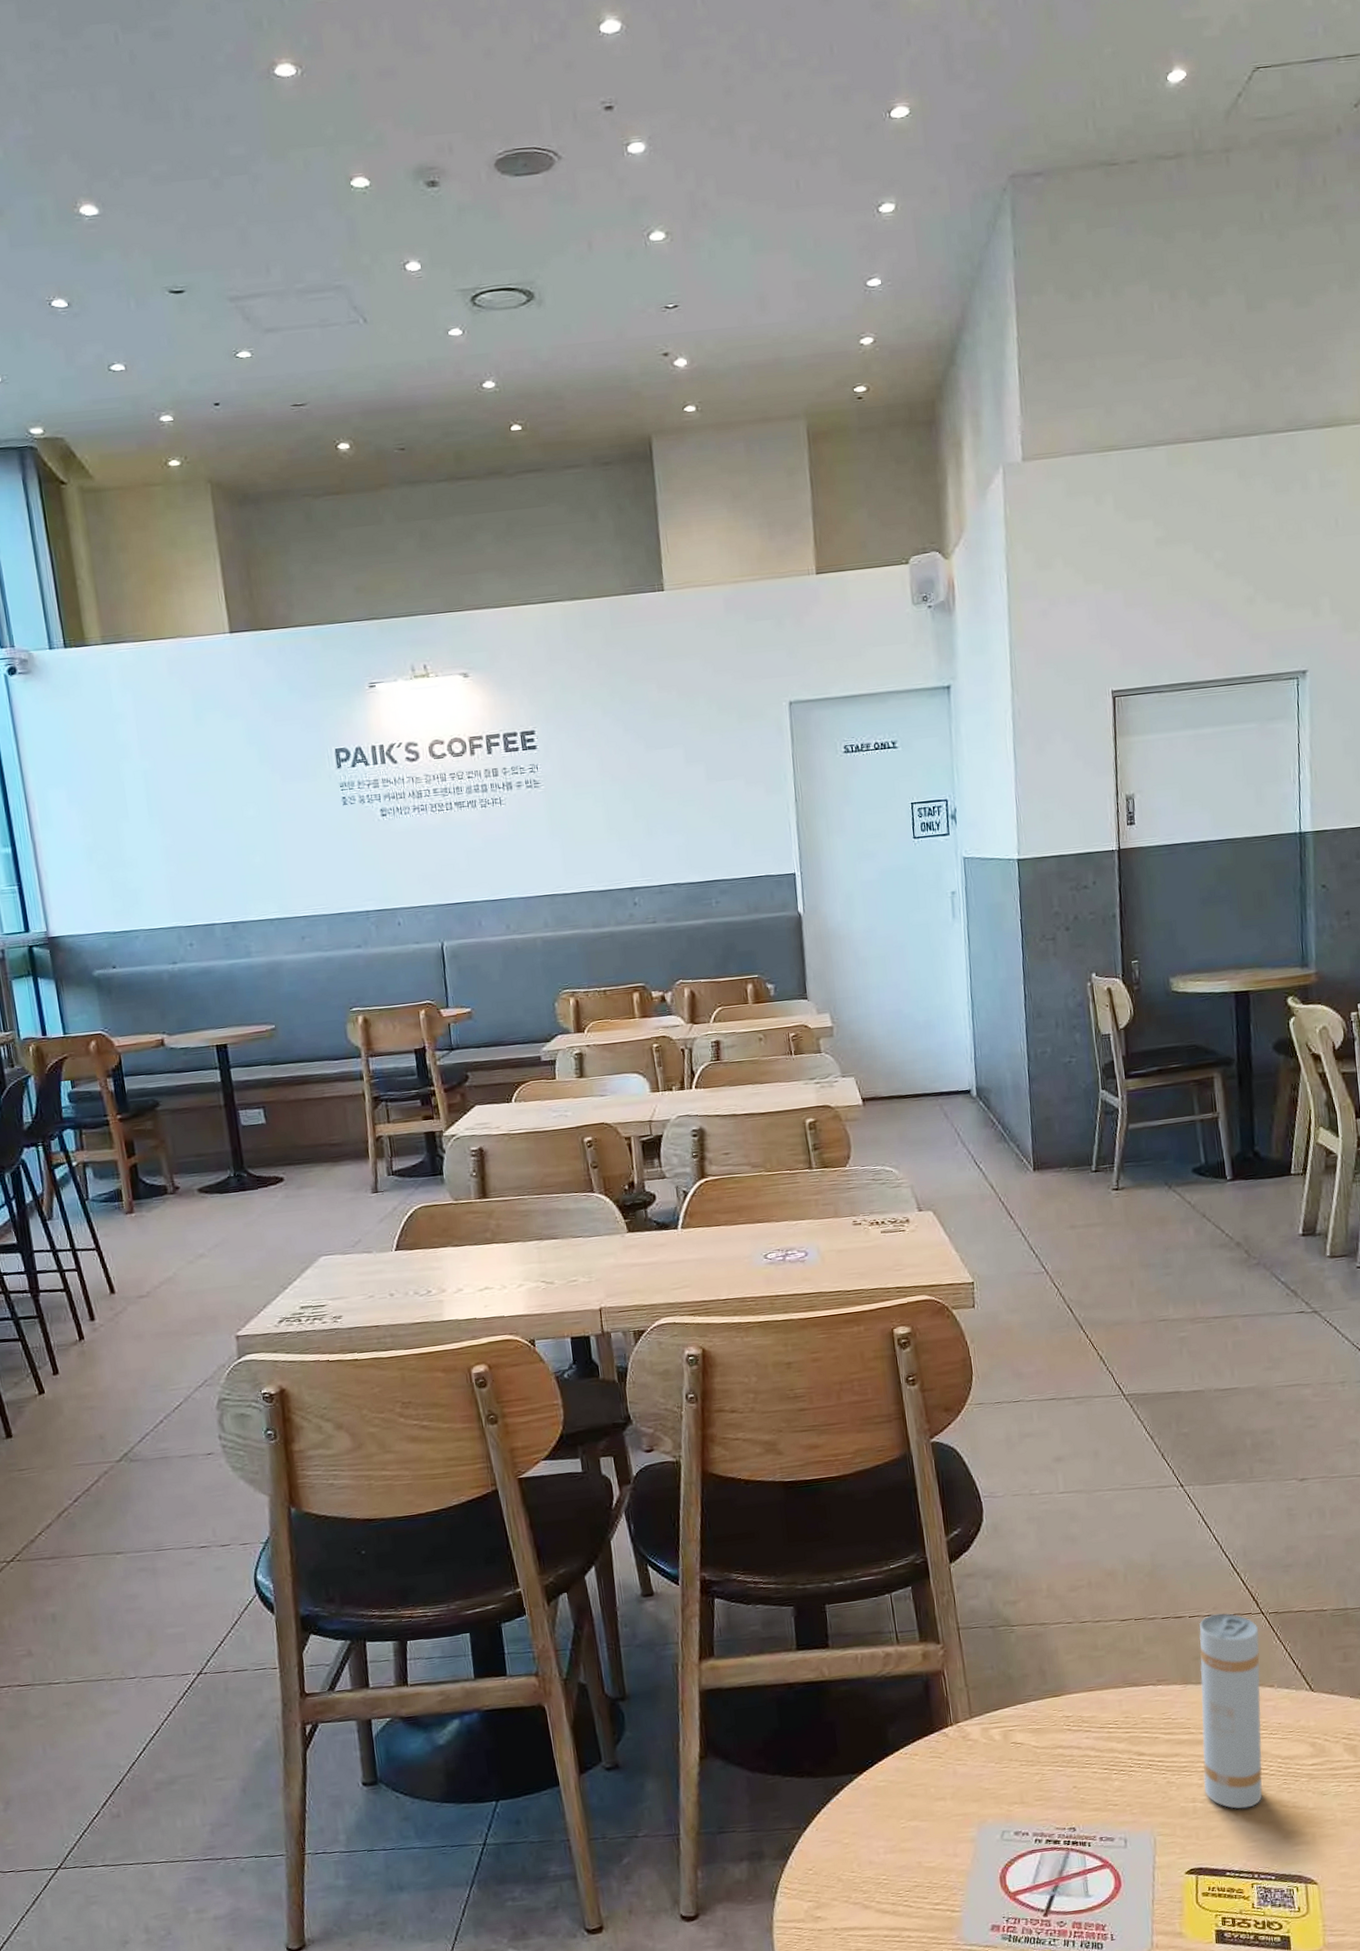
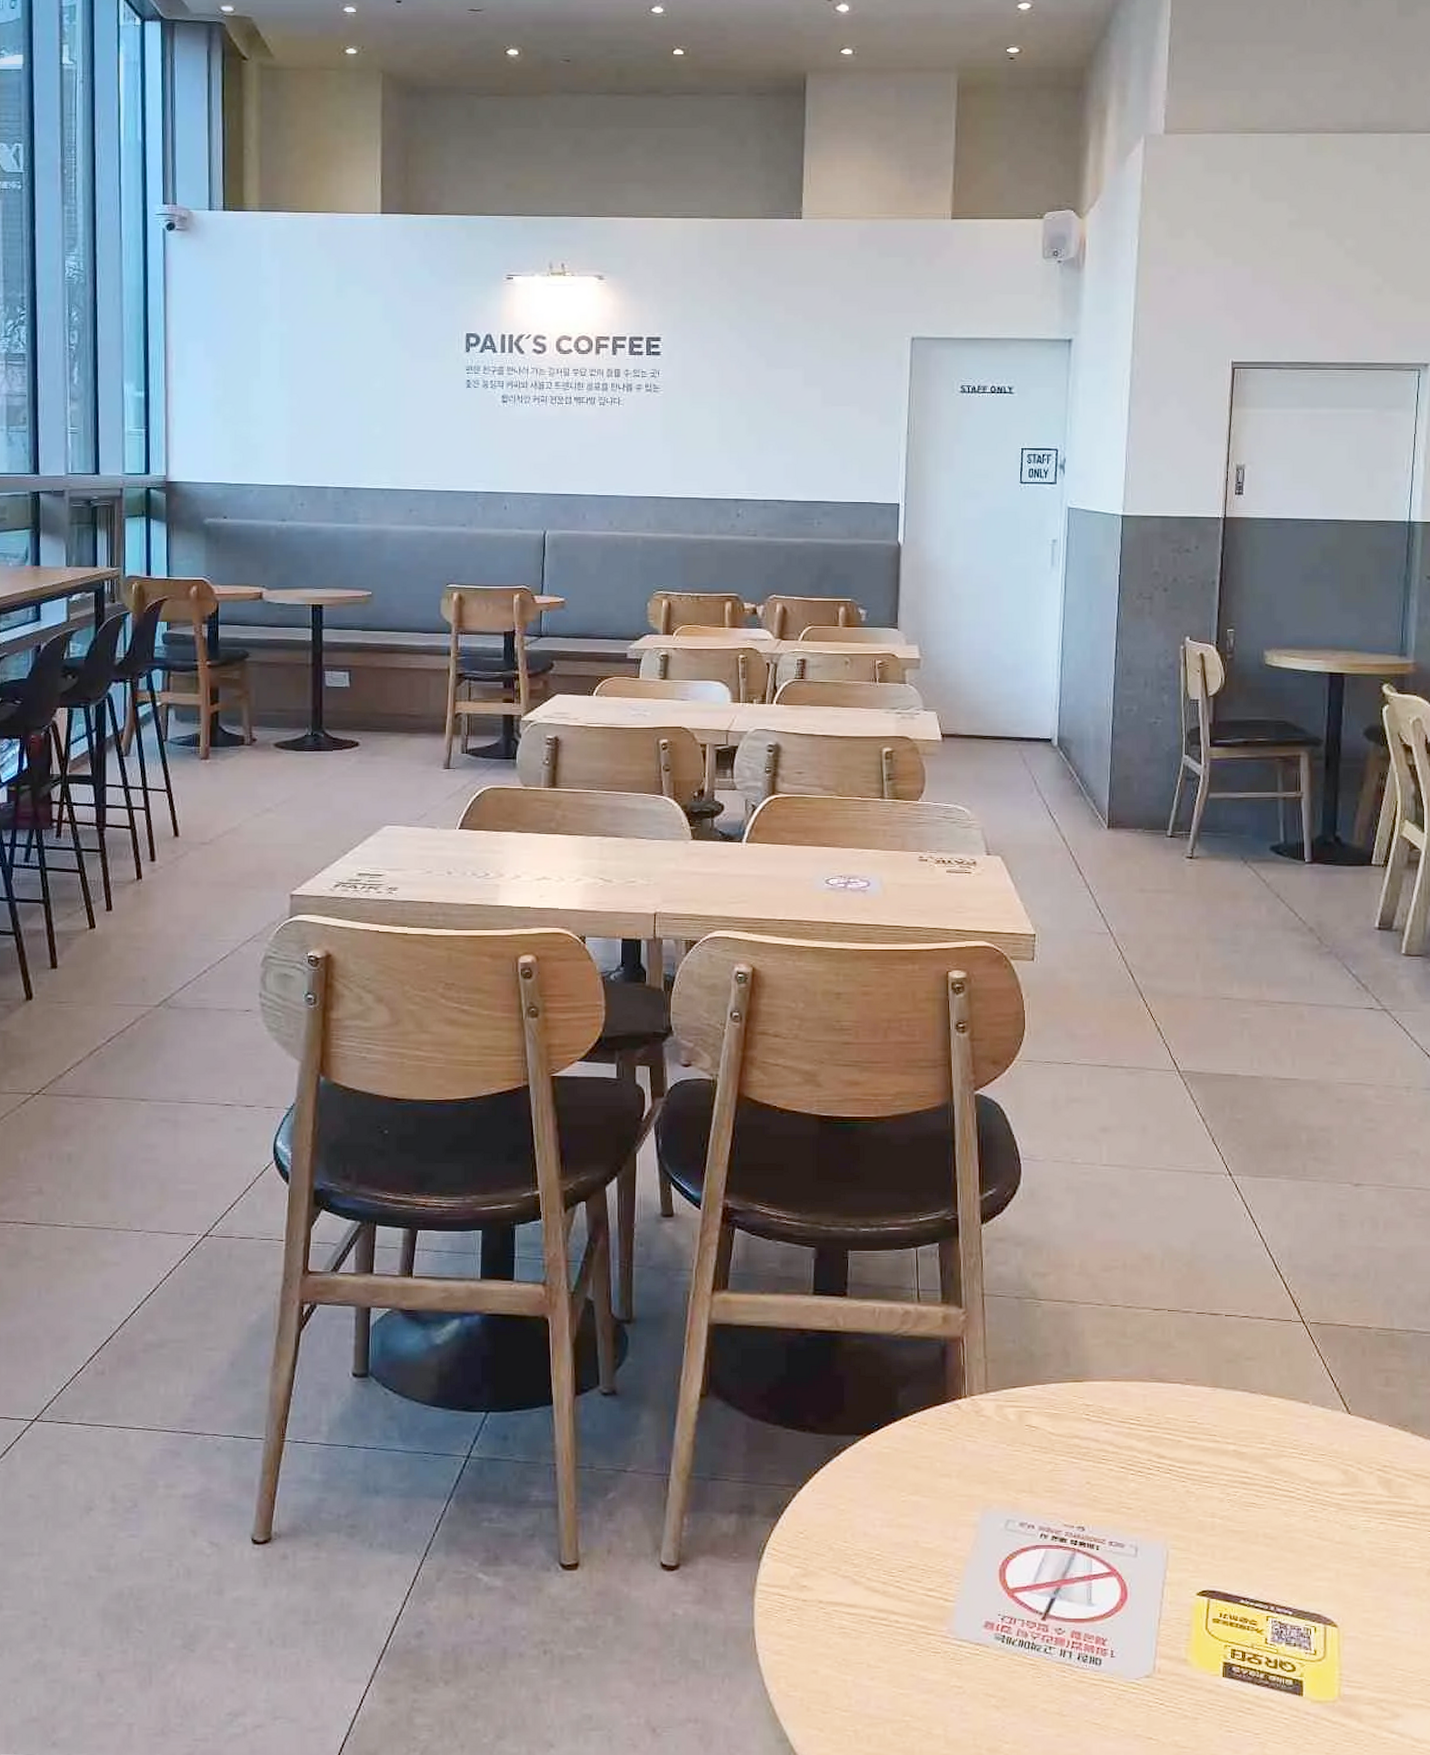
beverage can: present [1199,1613,1263,1809] -> none [1224,1316,1298,1532]

